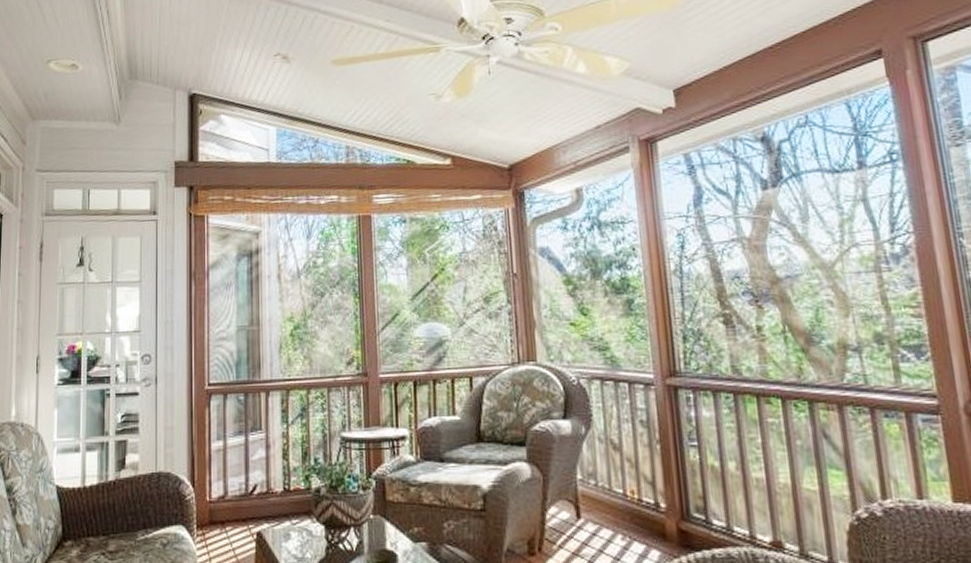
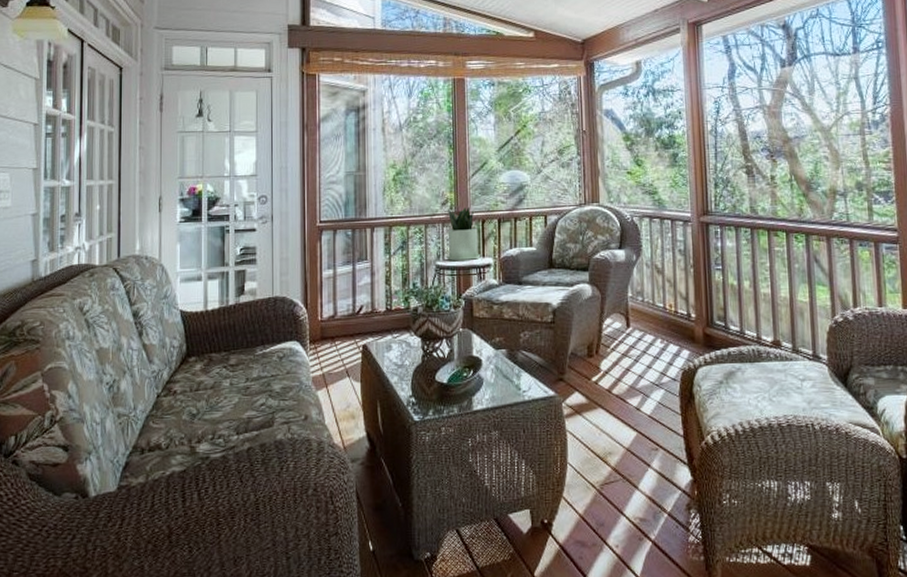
planter: none [352,366,394,433] -> present [446,206,481,262]

